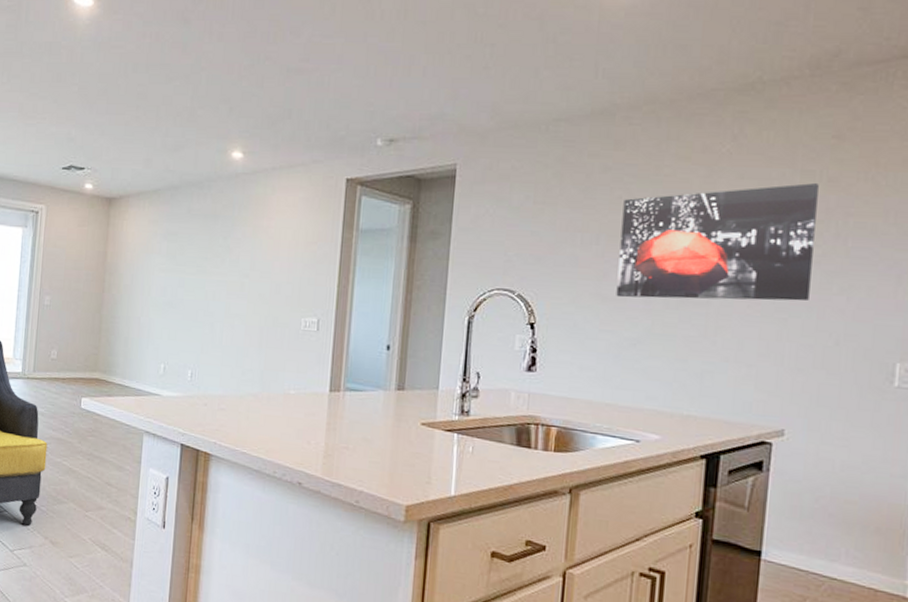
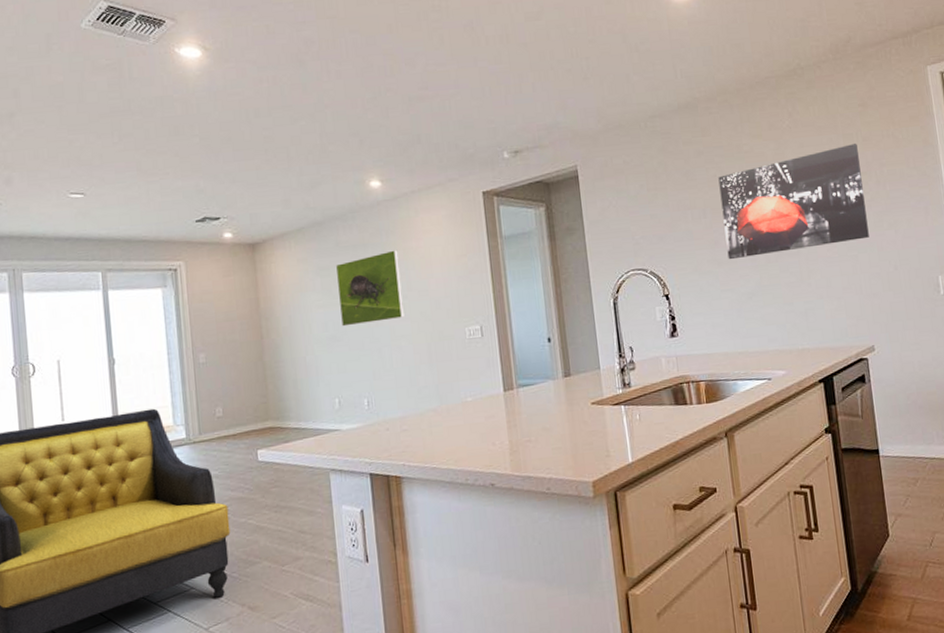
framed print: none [180,225,247,297] -> present [336,249,404,327]

